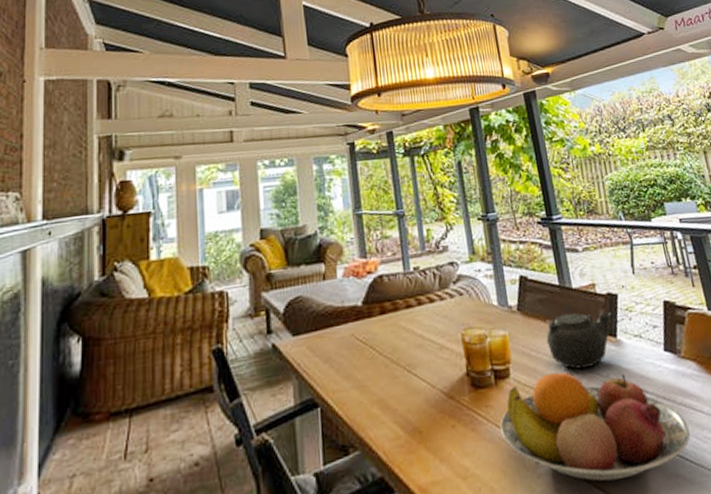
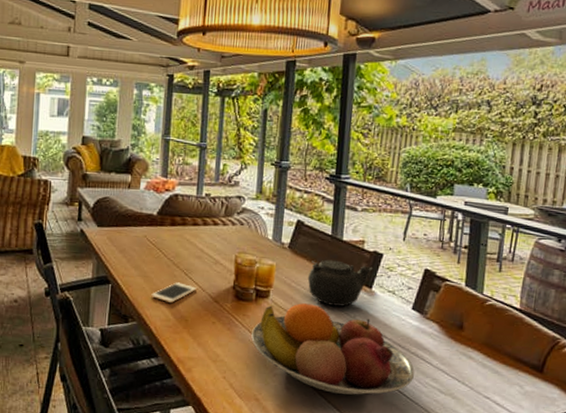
cell phone: none [372,384,425,414] -> present [151,282,197,303]

